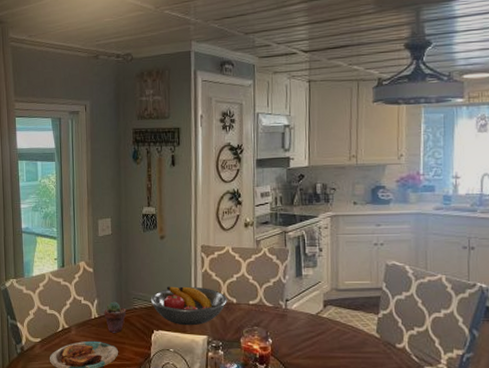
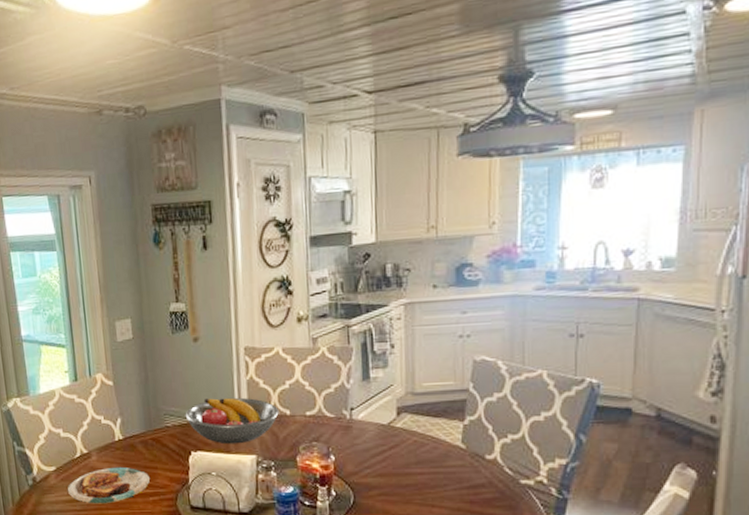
potted succulent: present [104,301,127,333] -> none [129,419,157,457]

